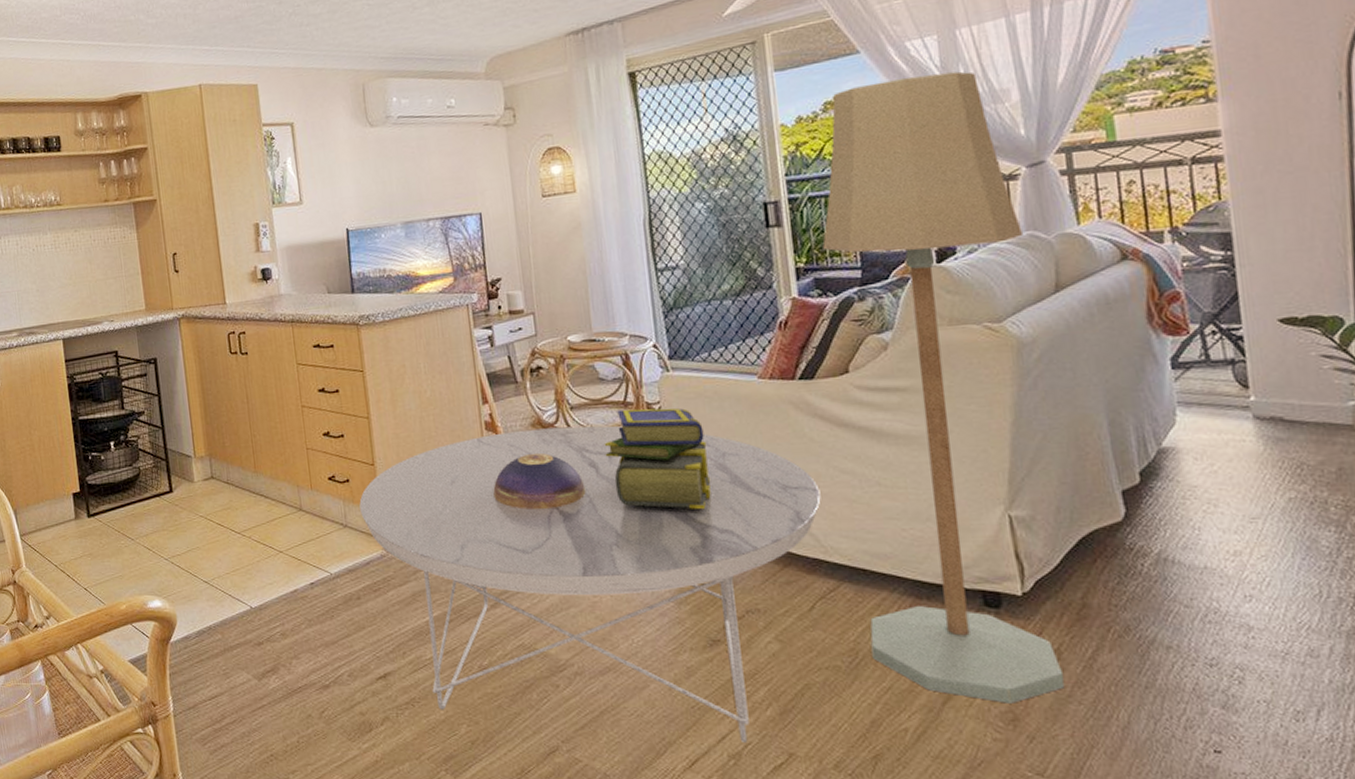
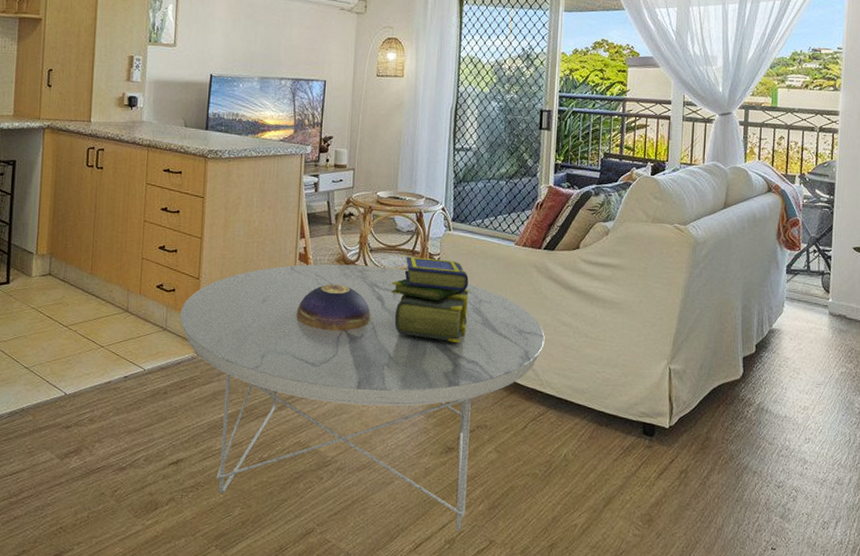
floor lamp: present [822,71,1066,704] -> none [561,34,710,508]

